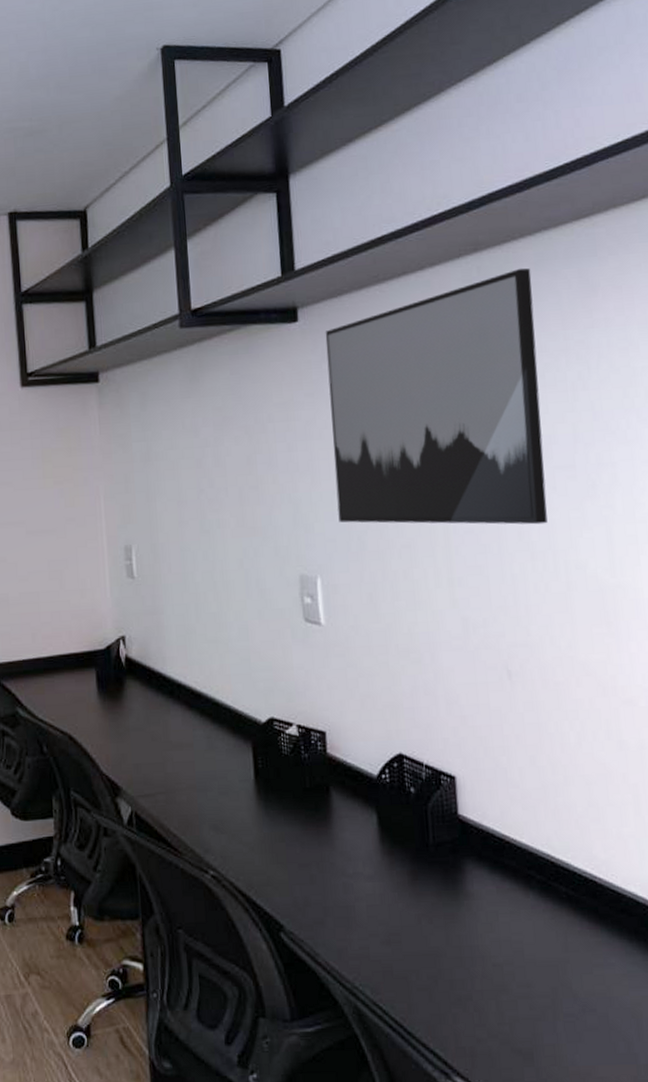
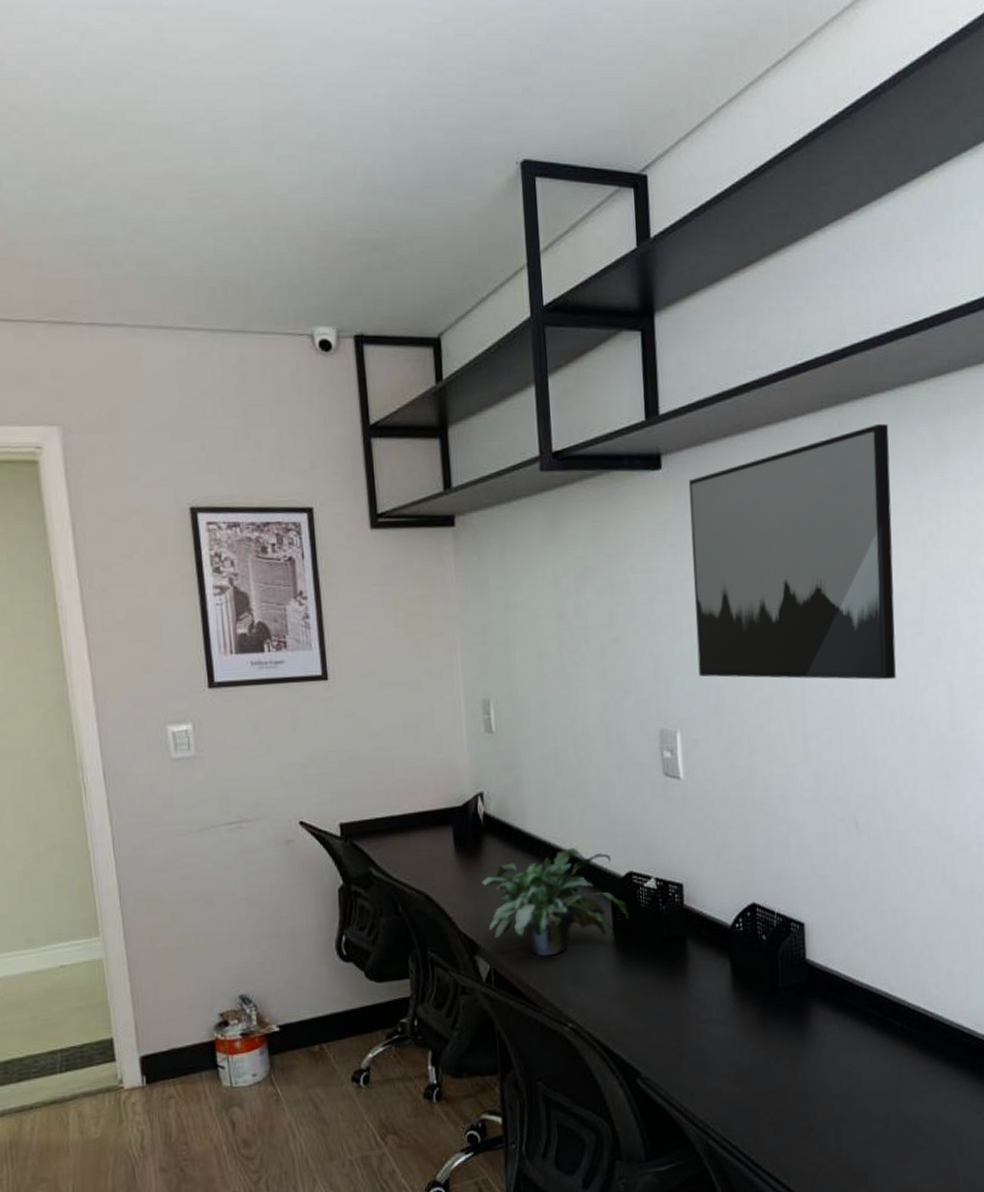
potted plant: none [123,692,270,801] -> present [481,847,629,957]

